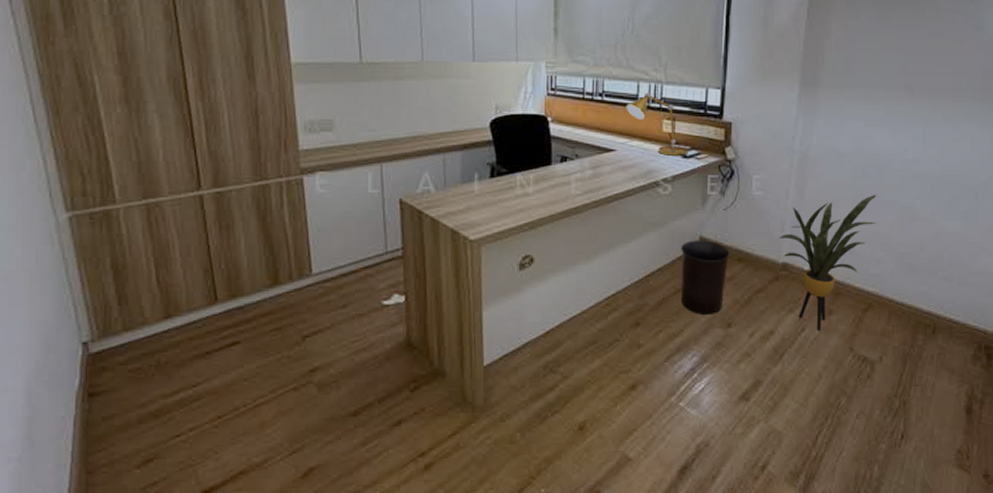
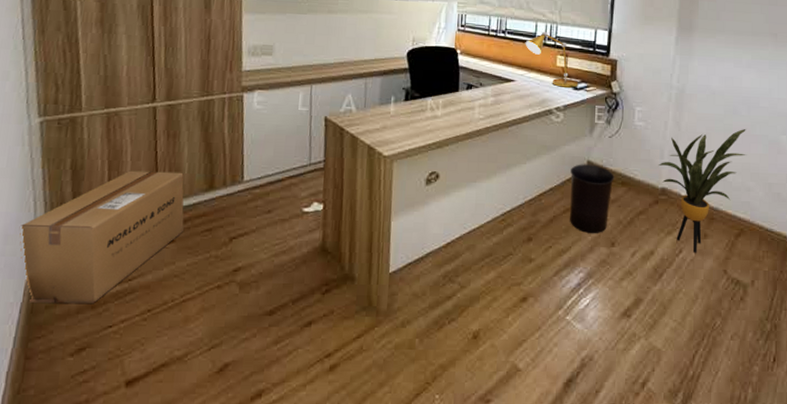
box: none [60,267,249,416] -> present [19,170,184,304]

